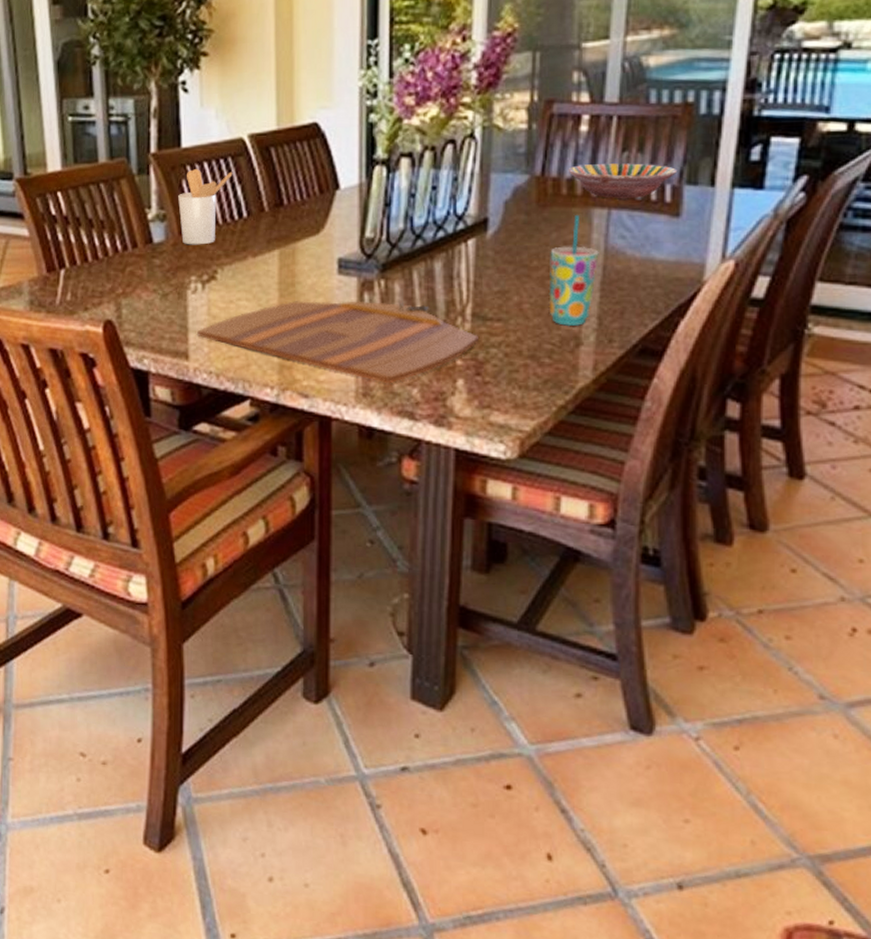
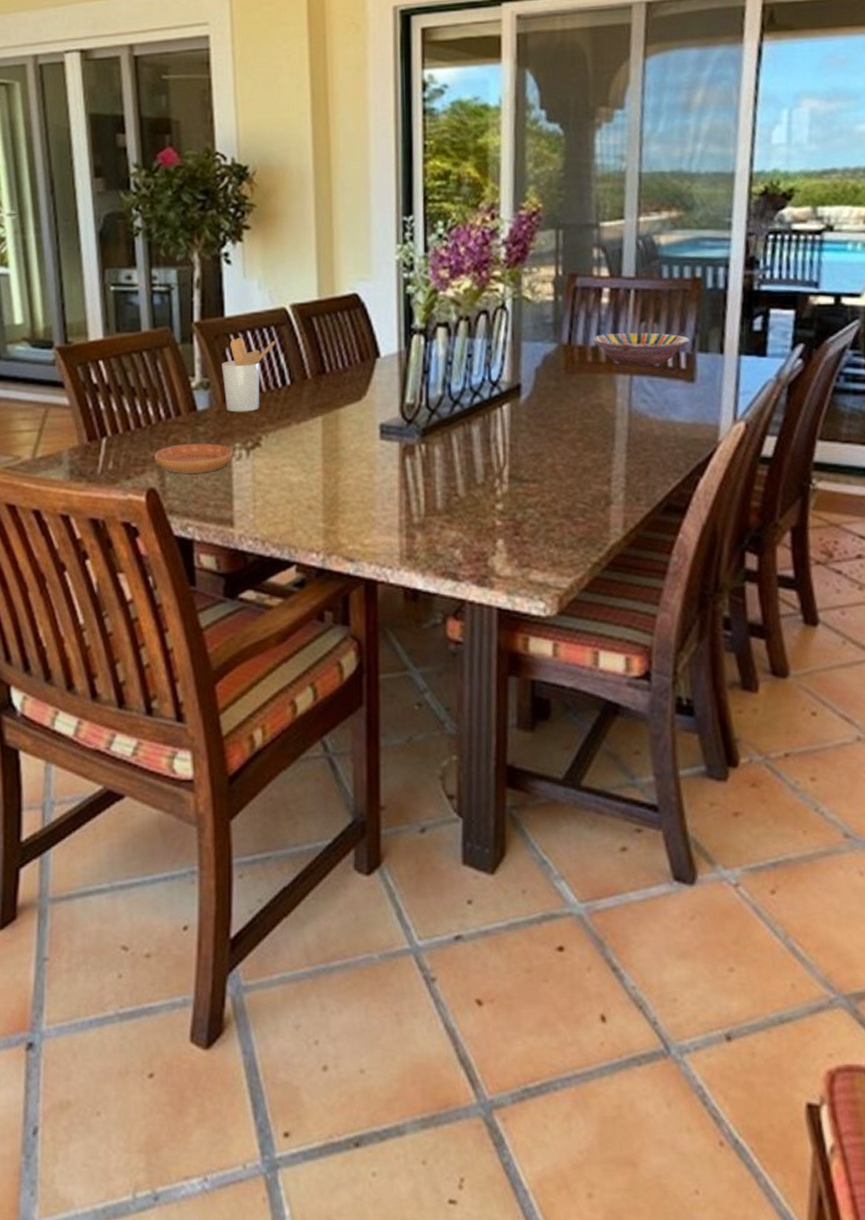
saucer: none [110,275,189,306] -> present [153,443,234,474]
cutting board: present [196,301,478,384] -> none [241,465,516,546]
cup: present [549,215,599,327] -> none [579,381,624,487]

